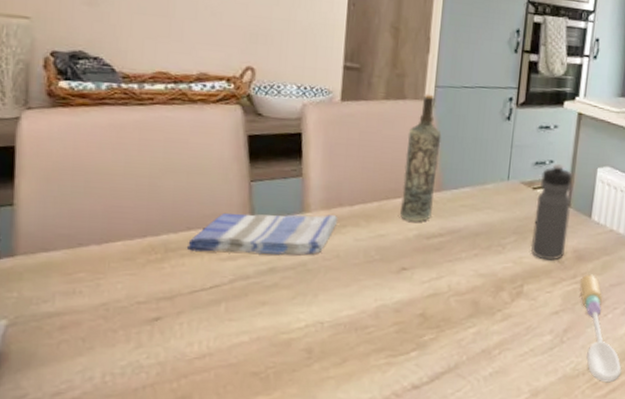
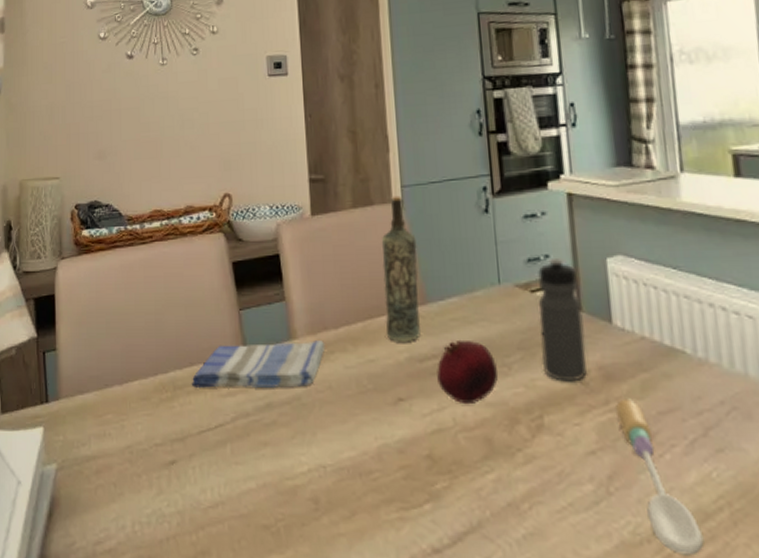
fruit: none [440,222,494,275] -> present [437,339,499,405]

